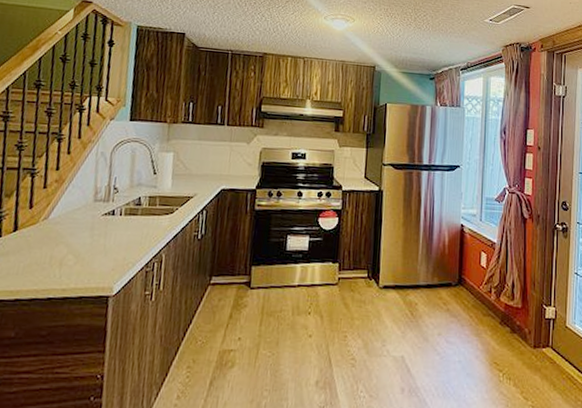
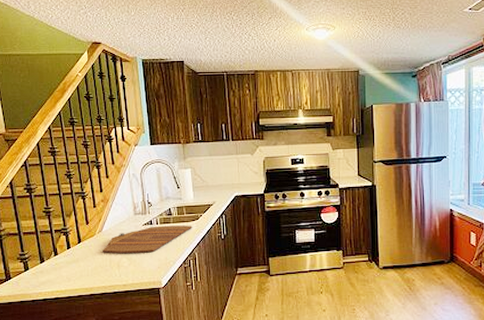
cutting board: none [43,217,165,250] -> present [103,226,193,254]

